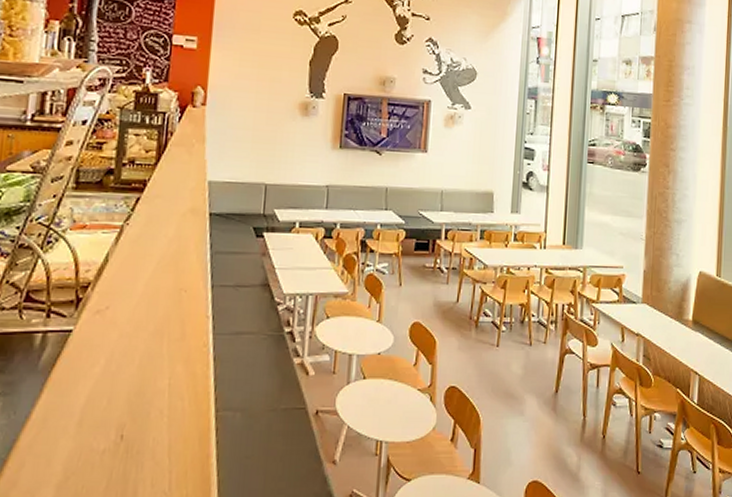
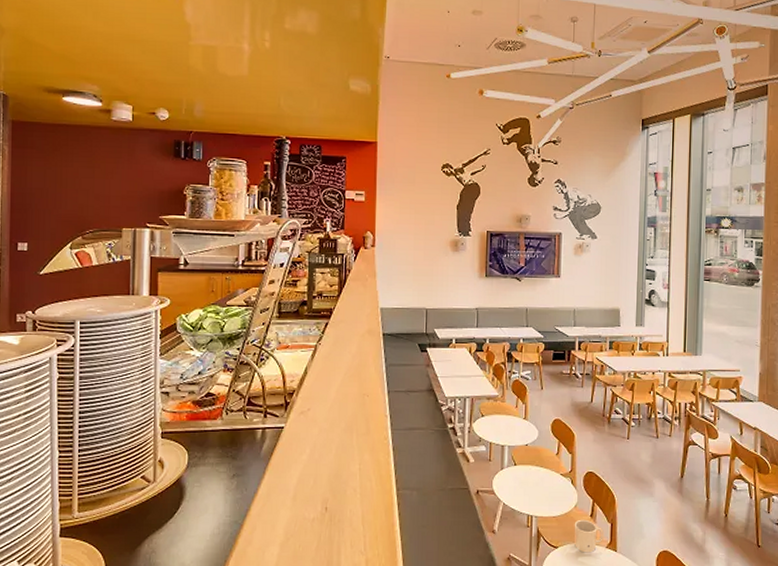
mug: none [430,444,465,486] -> present [573,519,604,553]

